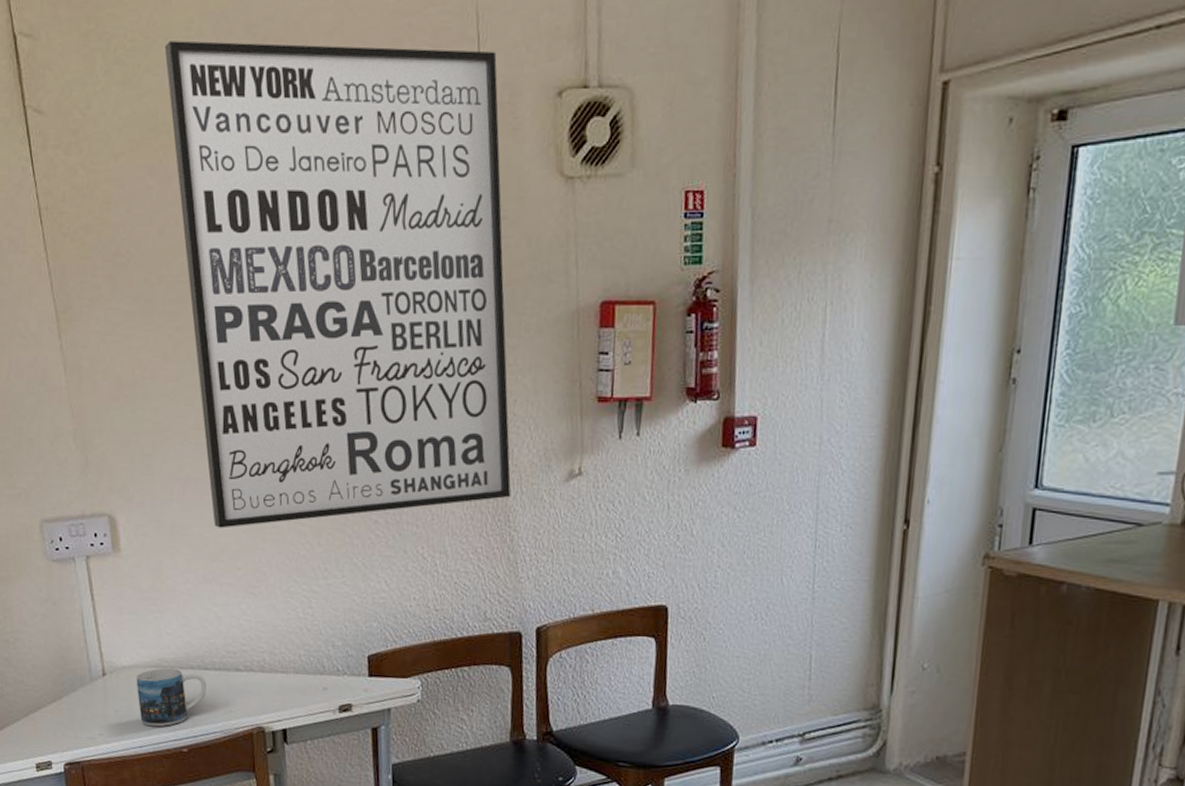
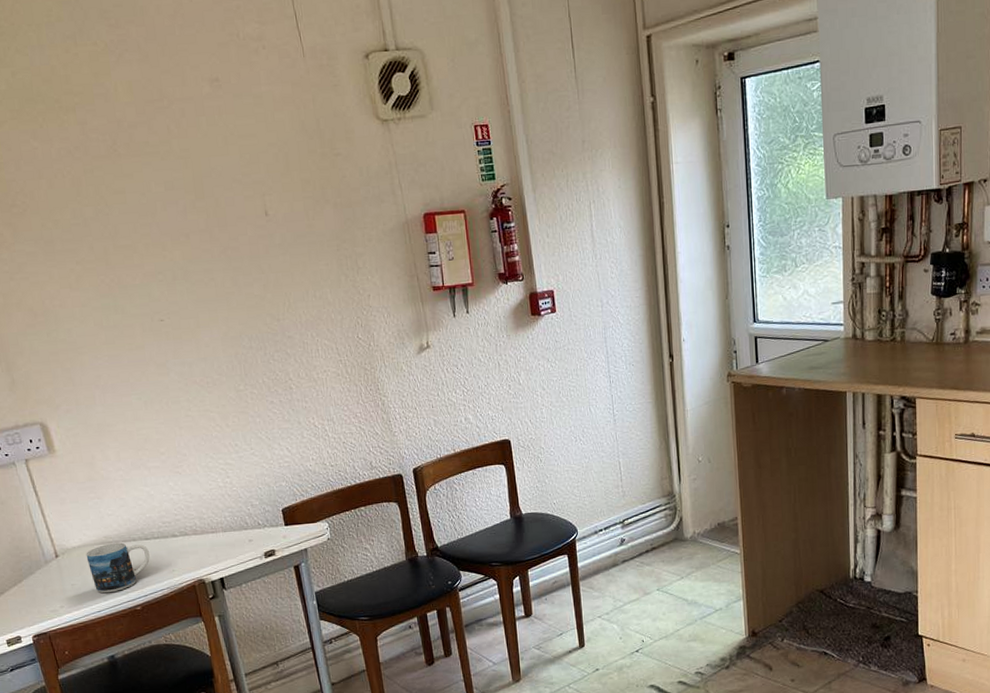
wall art: present [164,40,511,528] -> none [29,25,377,423]

